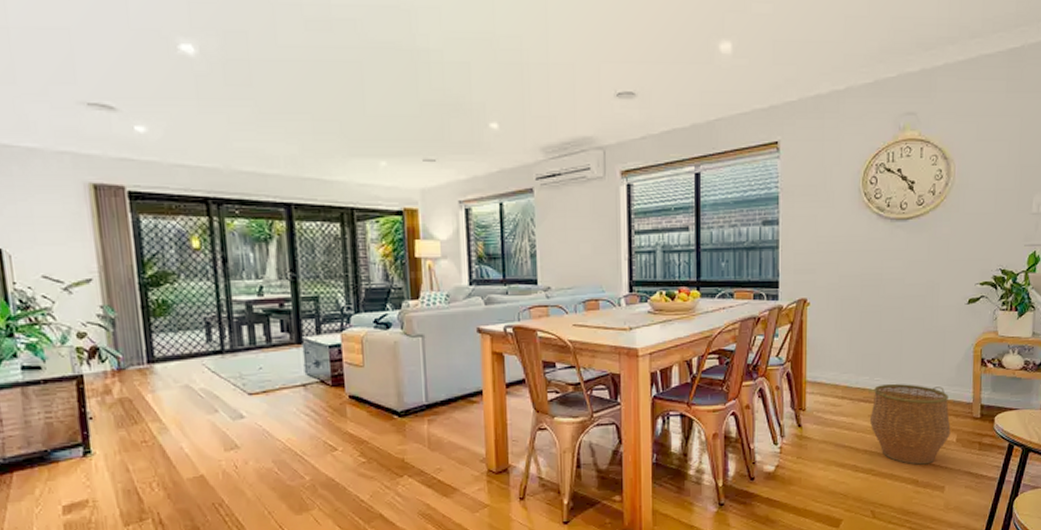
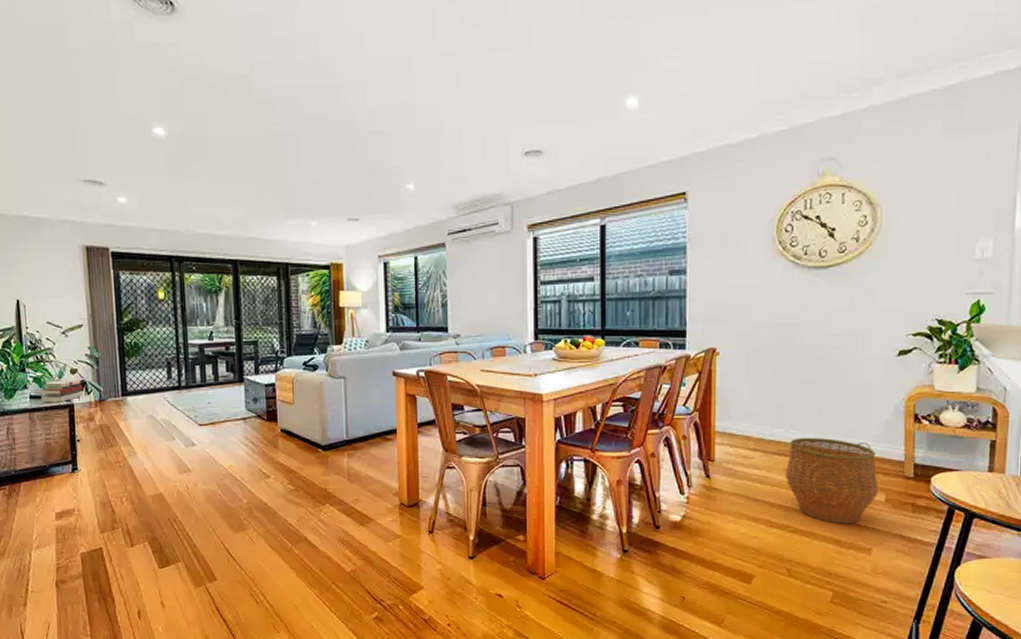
books: none [34,345,96,375] -> present [39,379,84,403]

